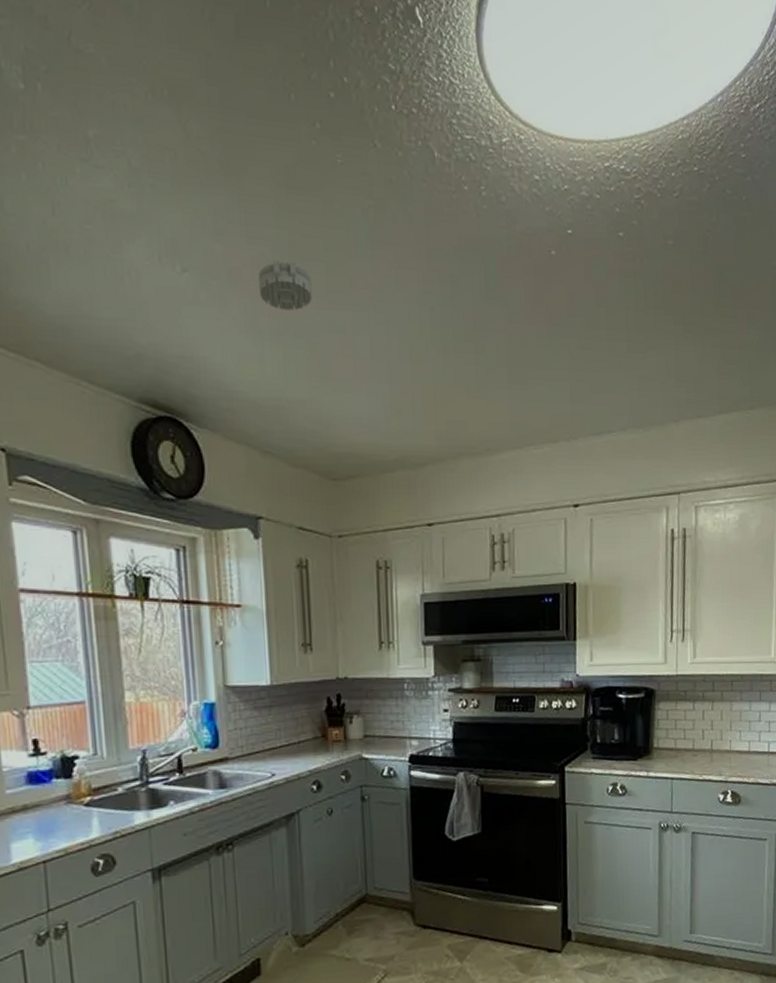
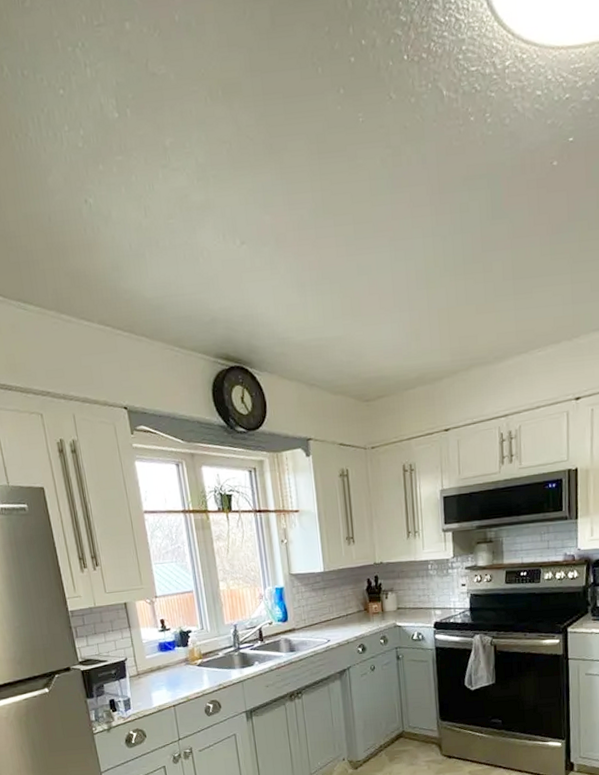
smoke detector: present [259,260,313,311] -> none [299,218,343,263]

